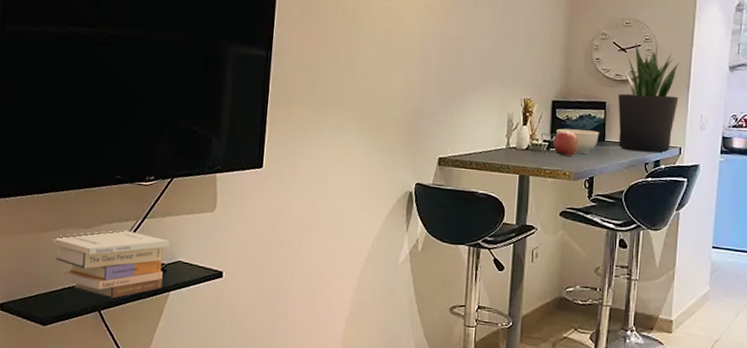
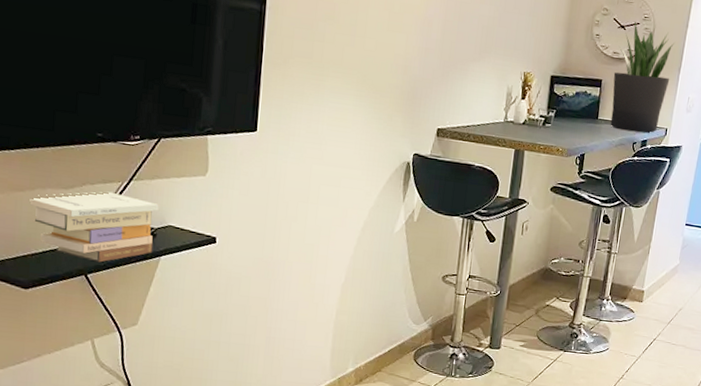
fruit: present [553,131,579,157] -> none [549,107,574,133]
bowl: present [556,128,599,154] -> none [553,104,593,131]

